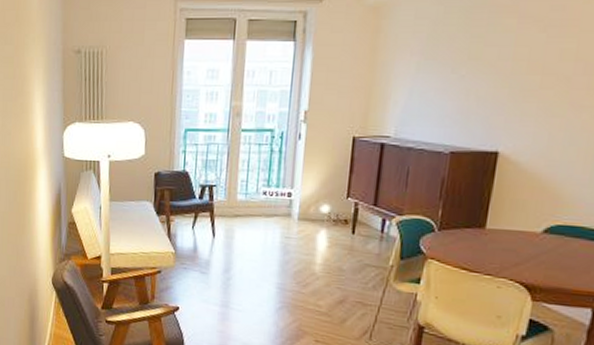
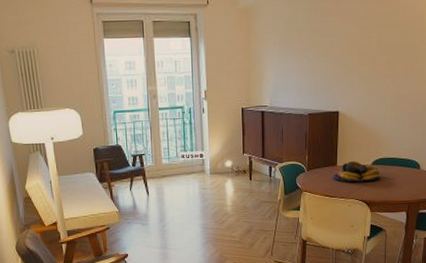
fruit bowl: none [477,223,556,257] -> present [333,160,380,182]

